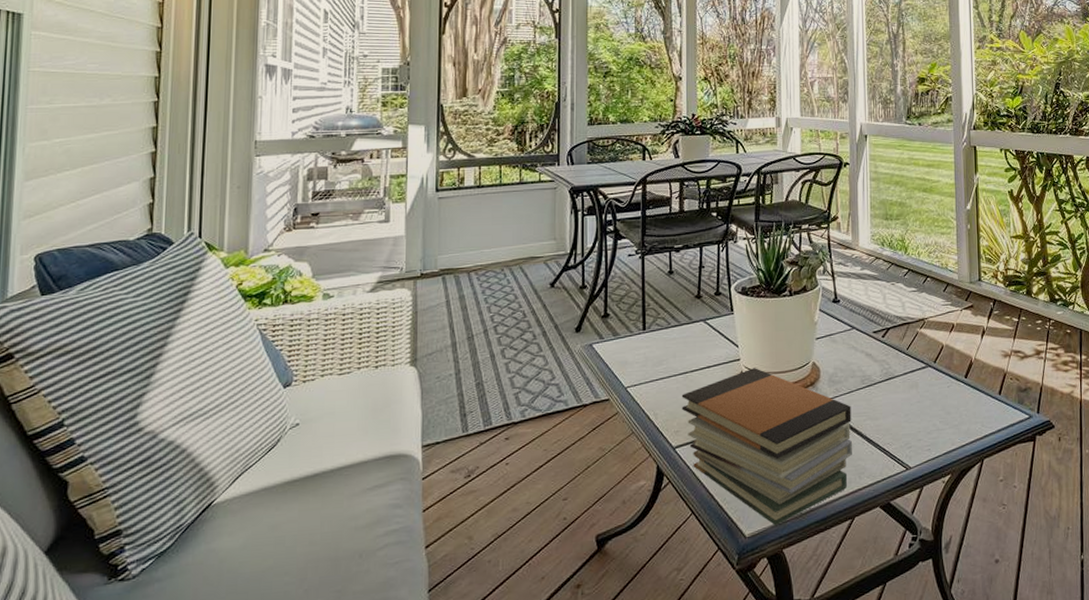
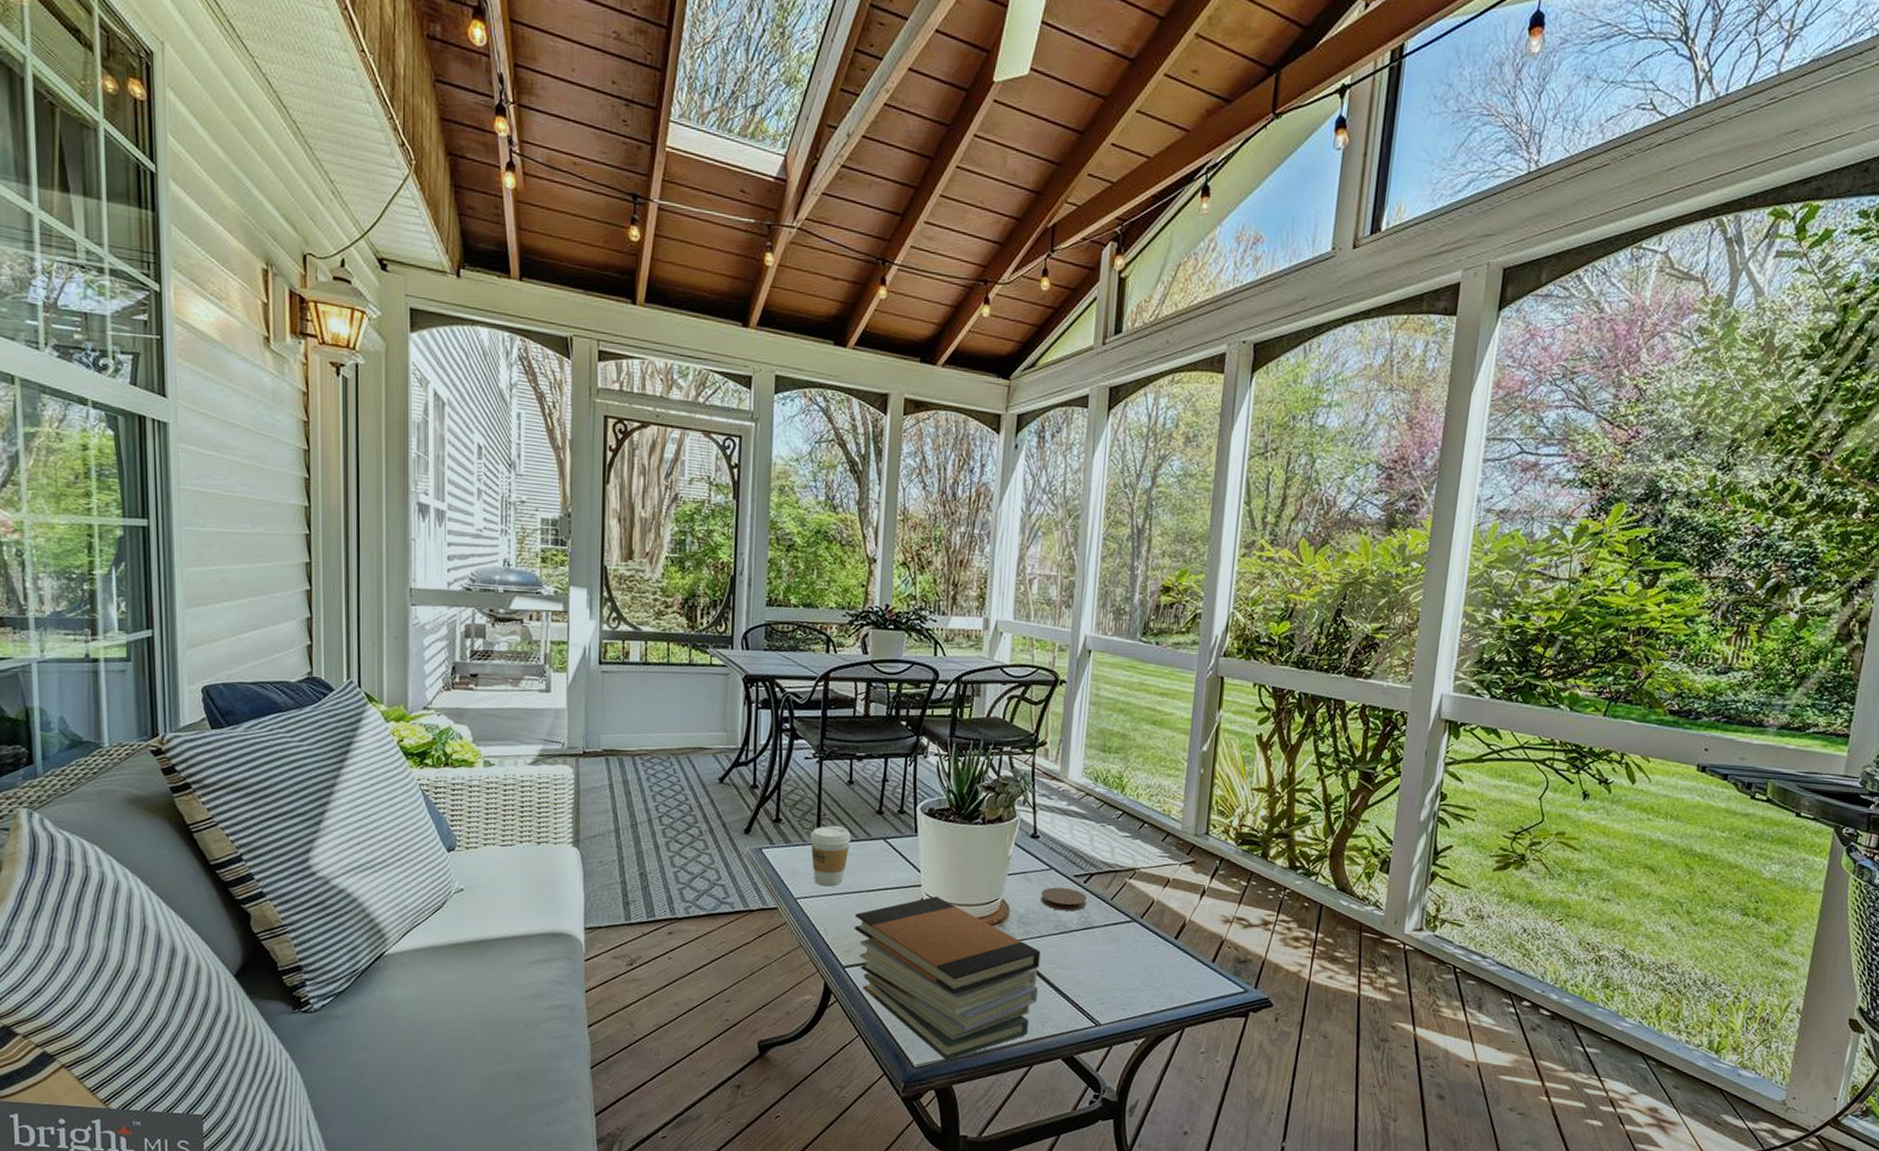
coffee cup: none [637,313,673,372] -> present [810,825,851,887]
coaster: none [846,344,886,366] -> present [1041,887,1087,911]

